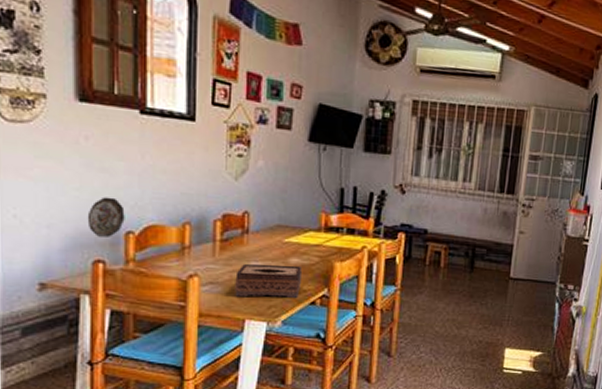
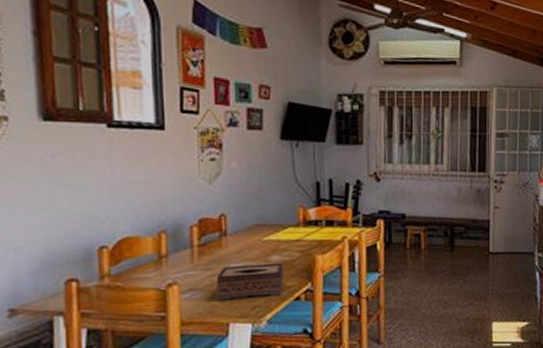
decorative plate: present [87,197,125,237] -> none [57,213,97,255]

